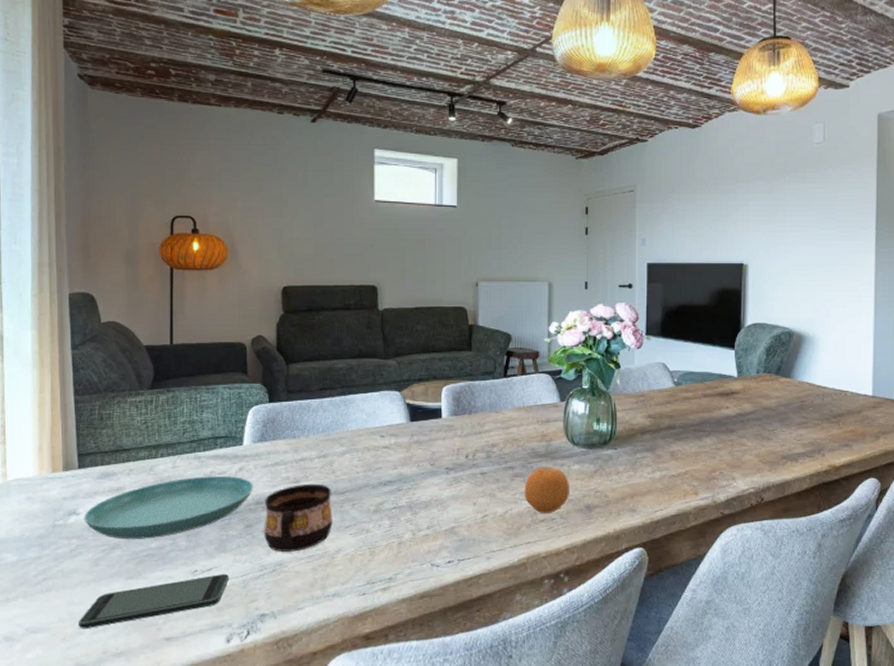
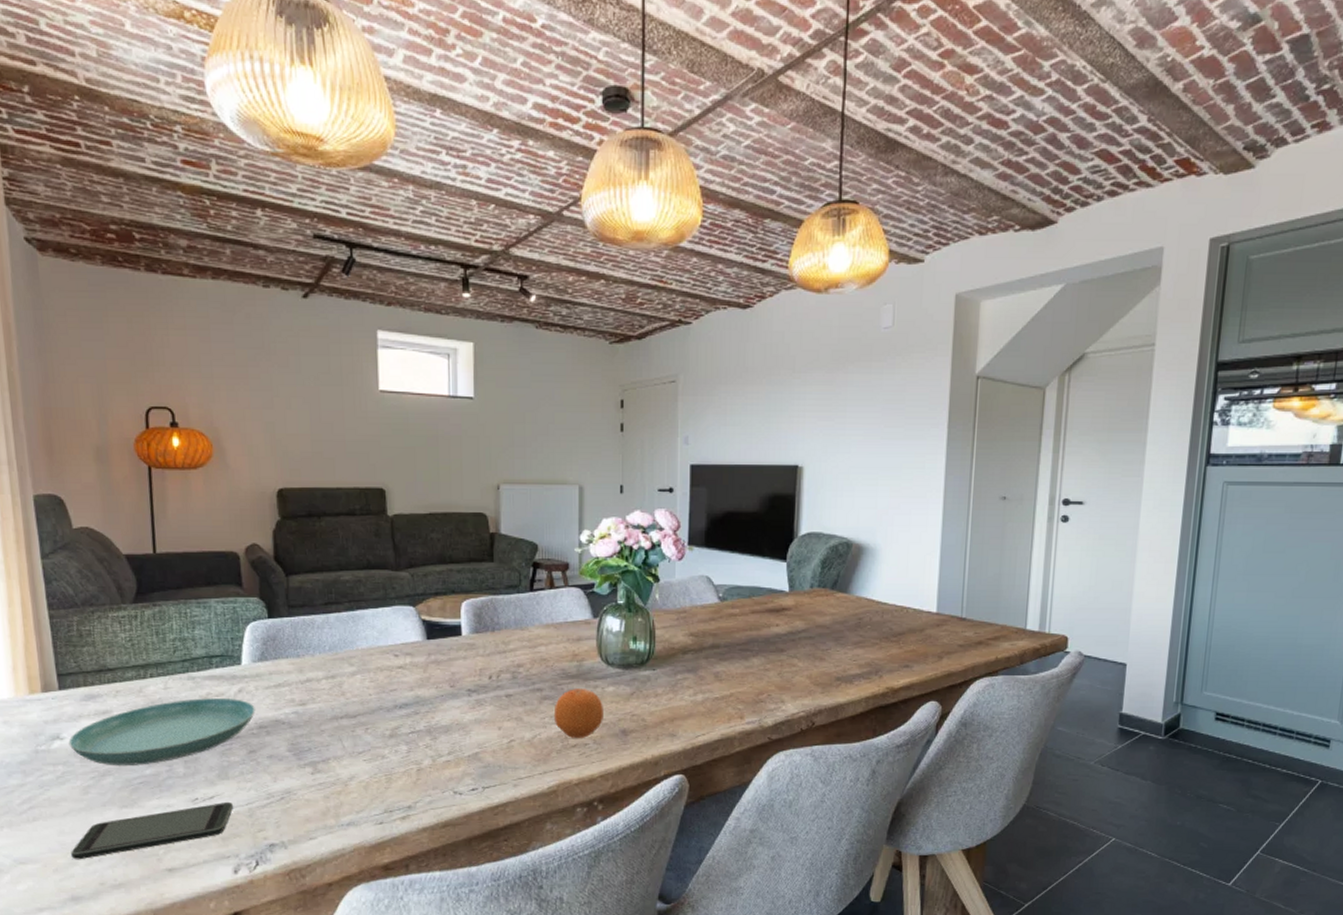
cup: present [264,483,333,552] -> none [268,706,345,779]

